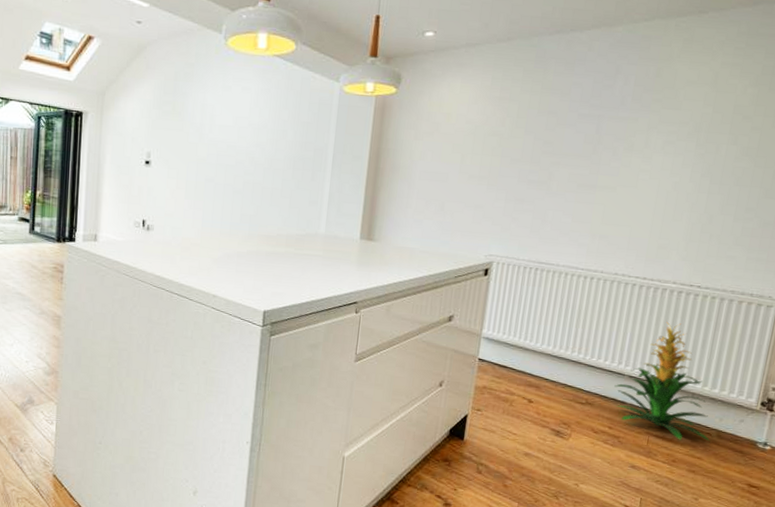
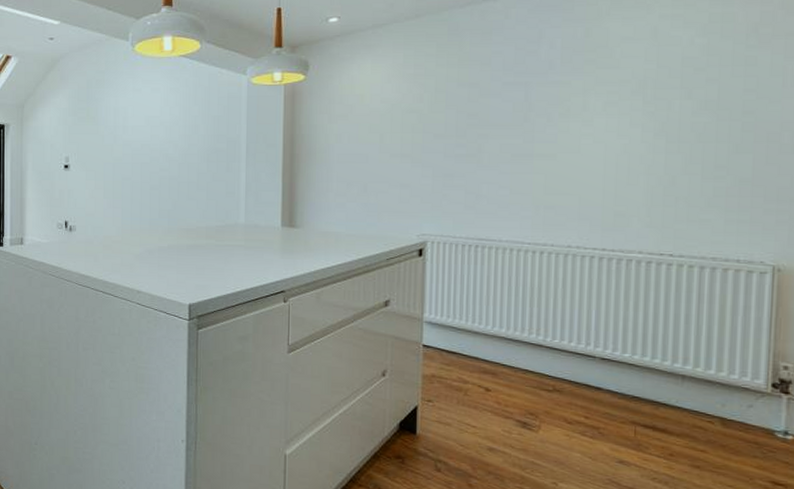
indoor plant: present [614,322,711,441] -> none [585,296,714,430]

